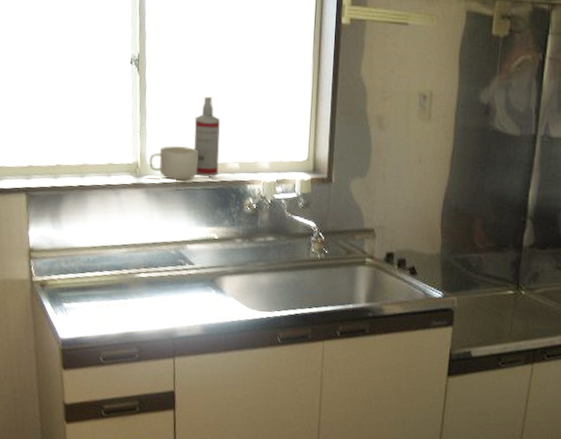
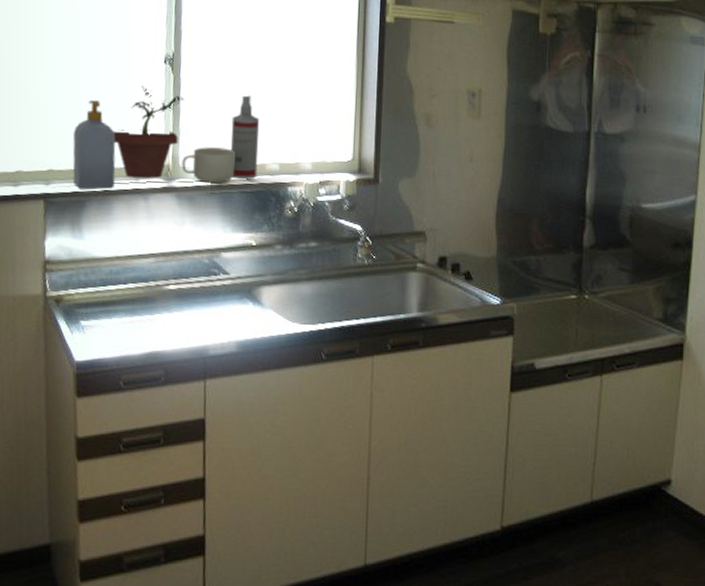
soap bottle: none [49,100,89,185] -> present [72,100,116,191]
potted plant: none [86,86,150,175] -> present [113,86,184,179]

